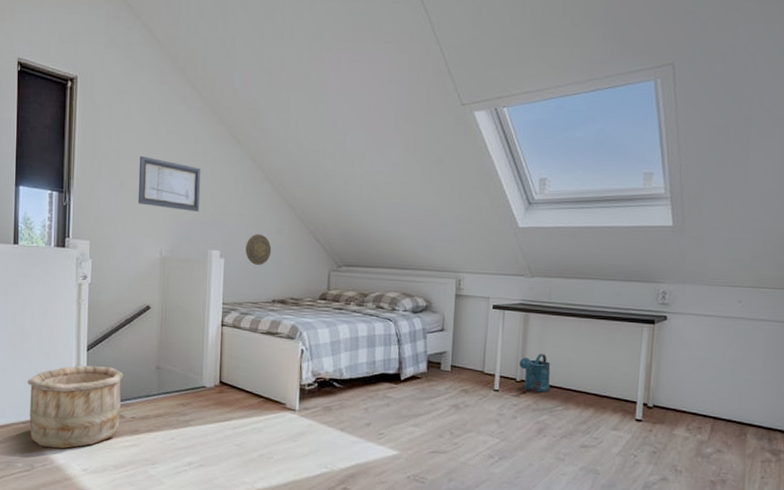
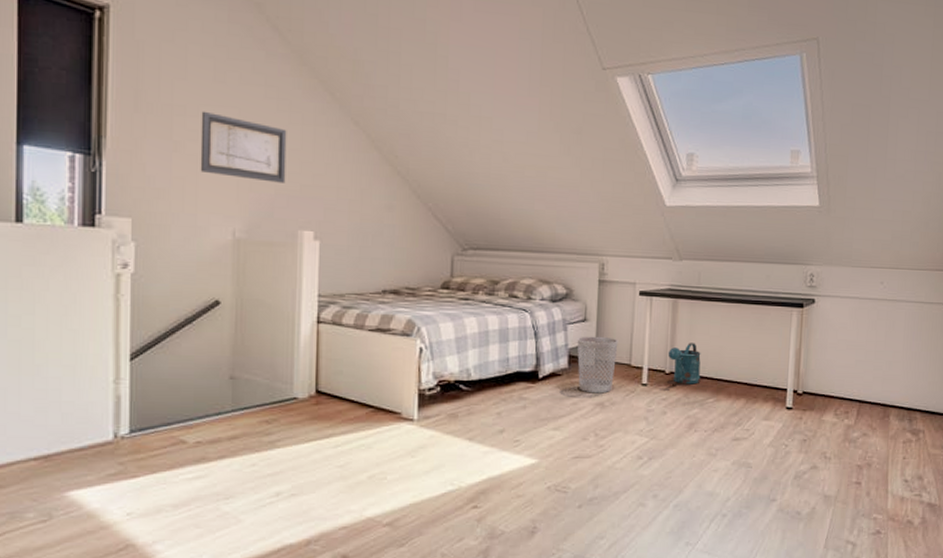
wooden bucket: present [27,365,124,448] -> none [39,379,184,488]
decorative plate: present [245,234,272,265] -> none [347,211,381,249]
wastebasket: none [435,344,473,396] -> present [577,336,618,394]

